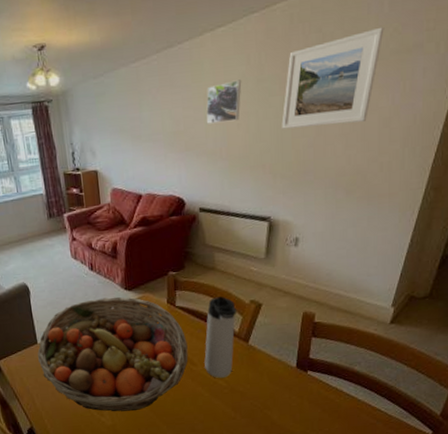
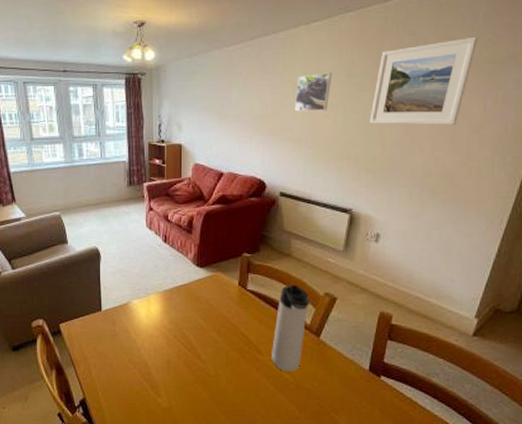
fruit basket: present [37,296,189,412] -> none [100,272,255,395]

